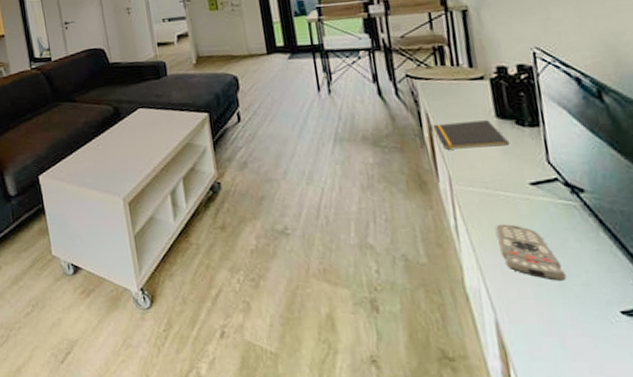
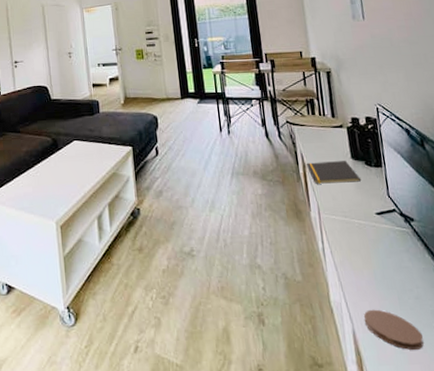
remote control: present [495,224,567,281] -> none [352,247,403,295]
coaster: none [511,297,594,345] -> present [364,309,424,350]

